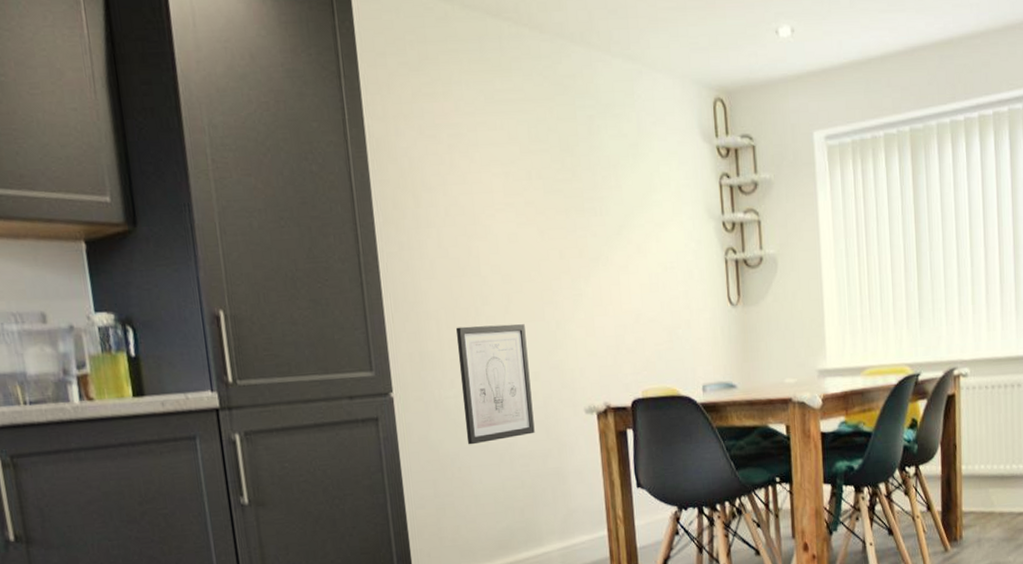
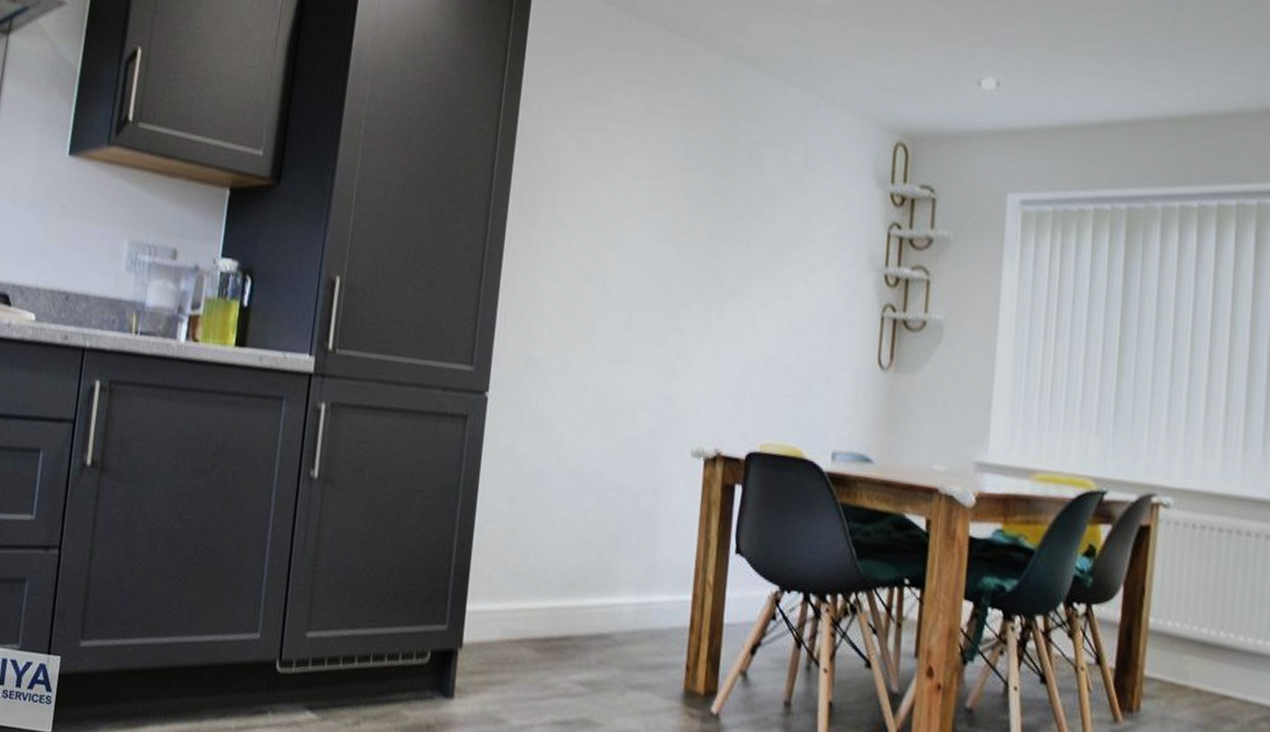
wall art: present [455,324,535,445] -> none [555,336,643,467]

